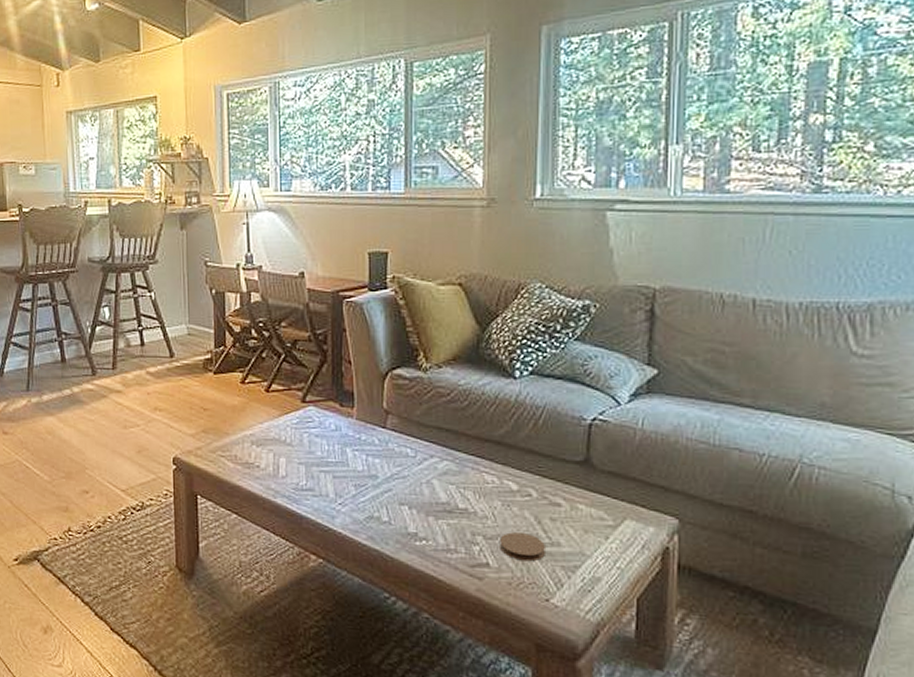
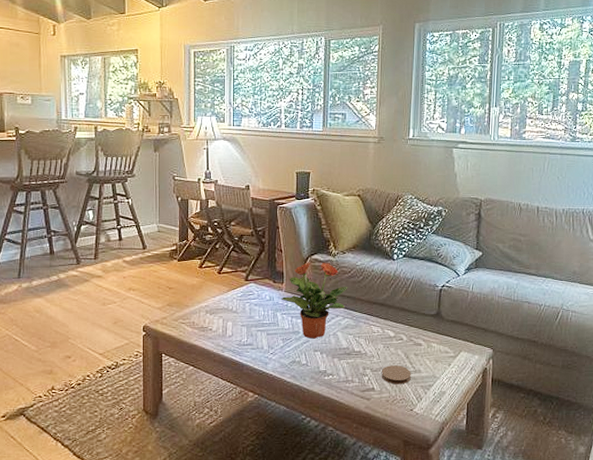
potted plant: none [351,378,447,487] -> present [281,262,348,339]

